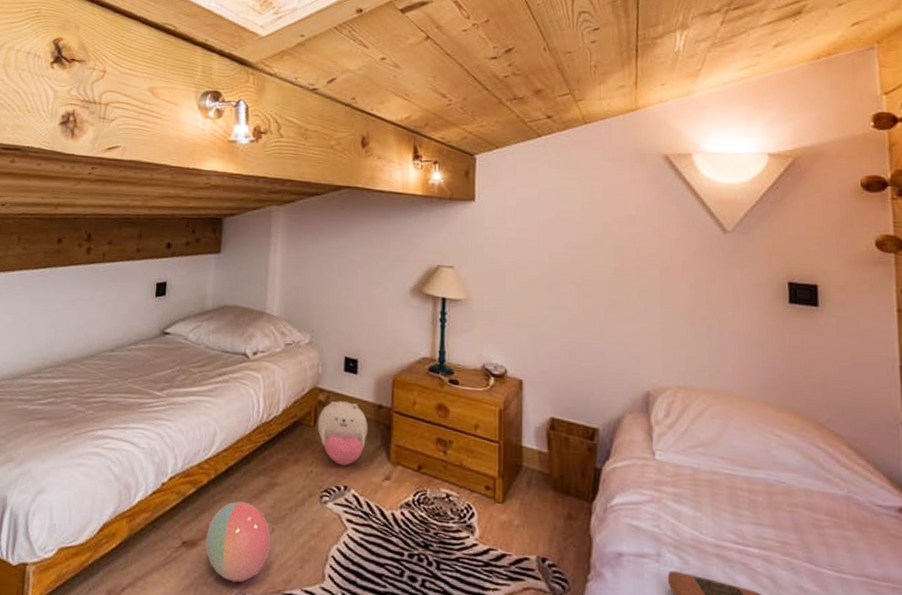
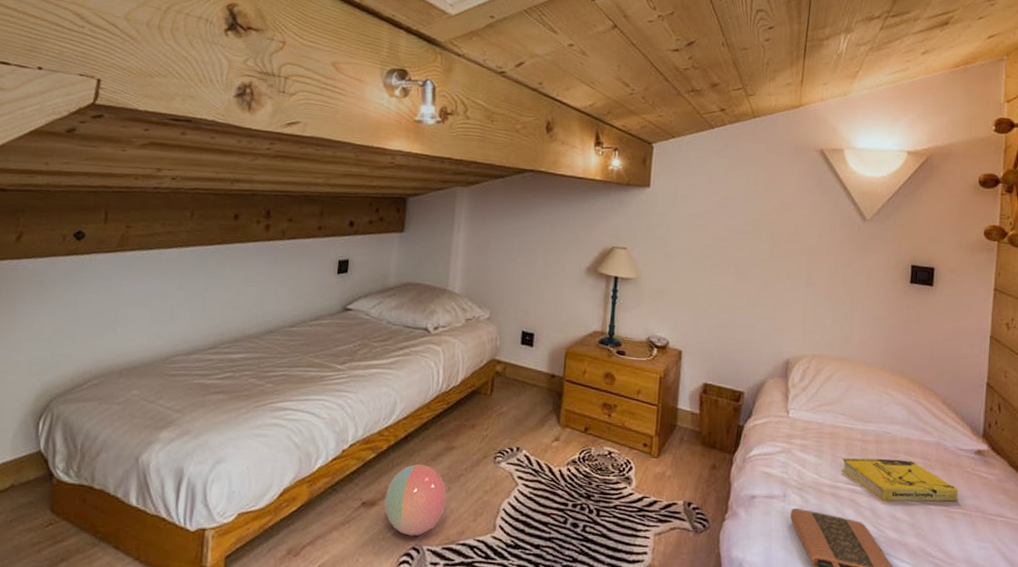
plush toy: present [317,401,368,466] -> none [493,371,541,430]
book: none [725,511,884,572] -> present [840,458,959,502]

